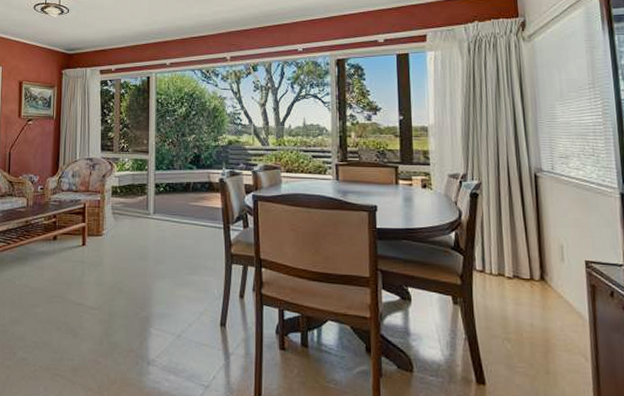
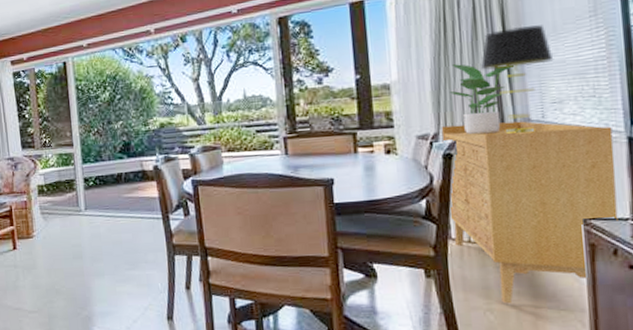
sideboard: none [469,168,614,335] -> present [441,121,618,304]
potted plant: none [476,116,529,179] -> present [449,64,514,135]
table lamp: none [503,89,561,180] -> present [481,25,554,134]

